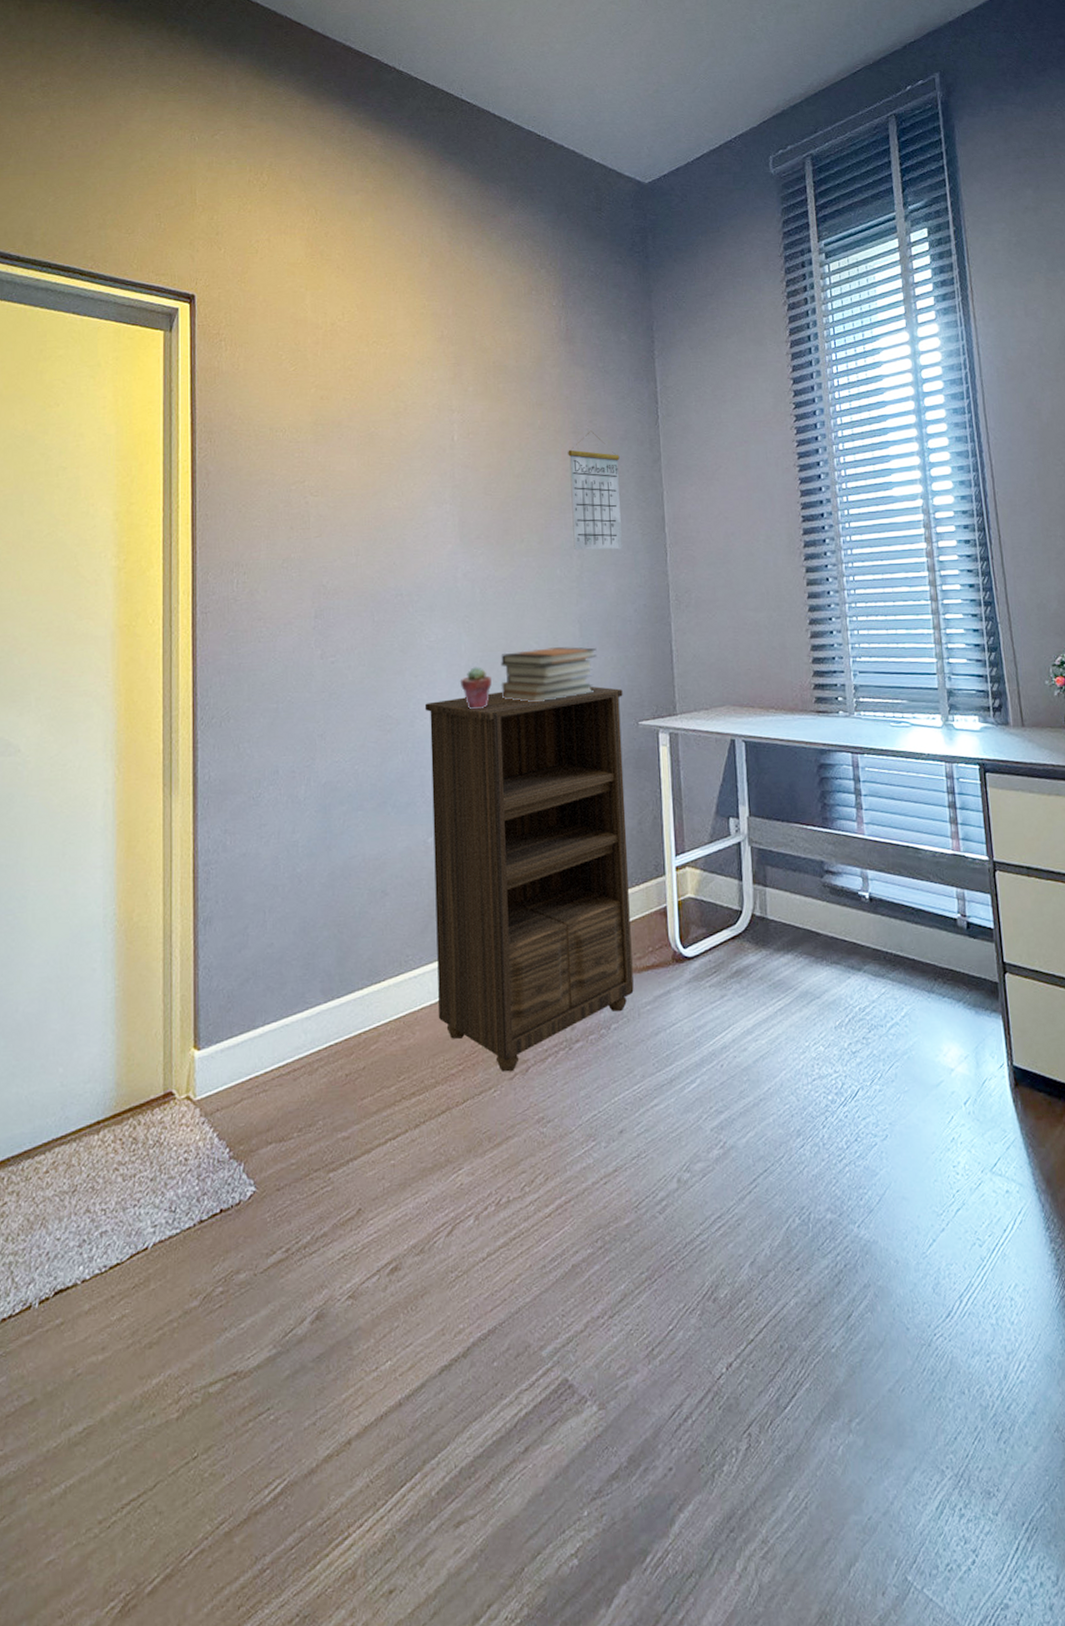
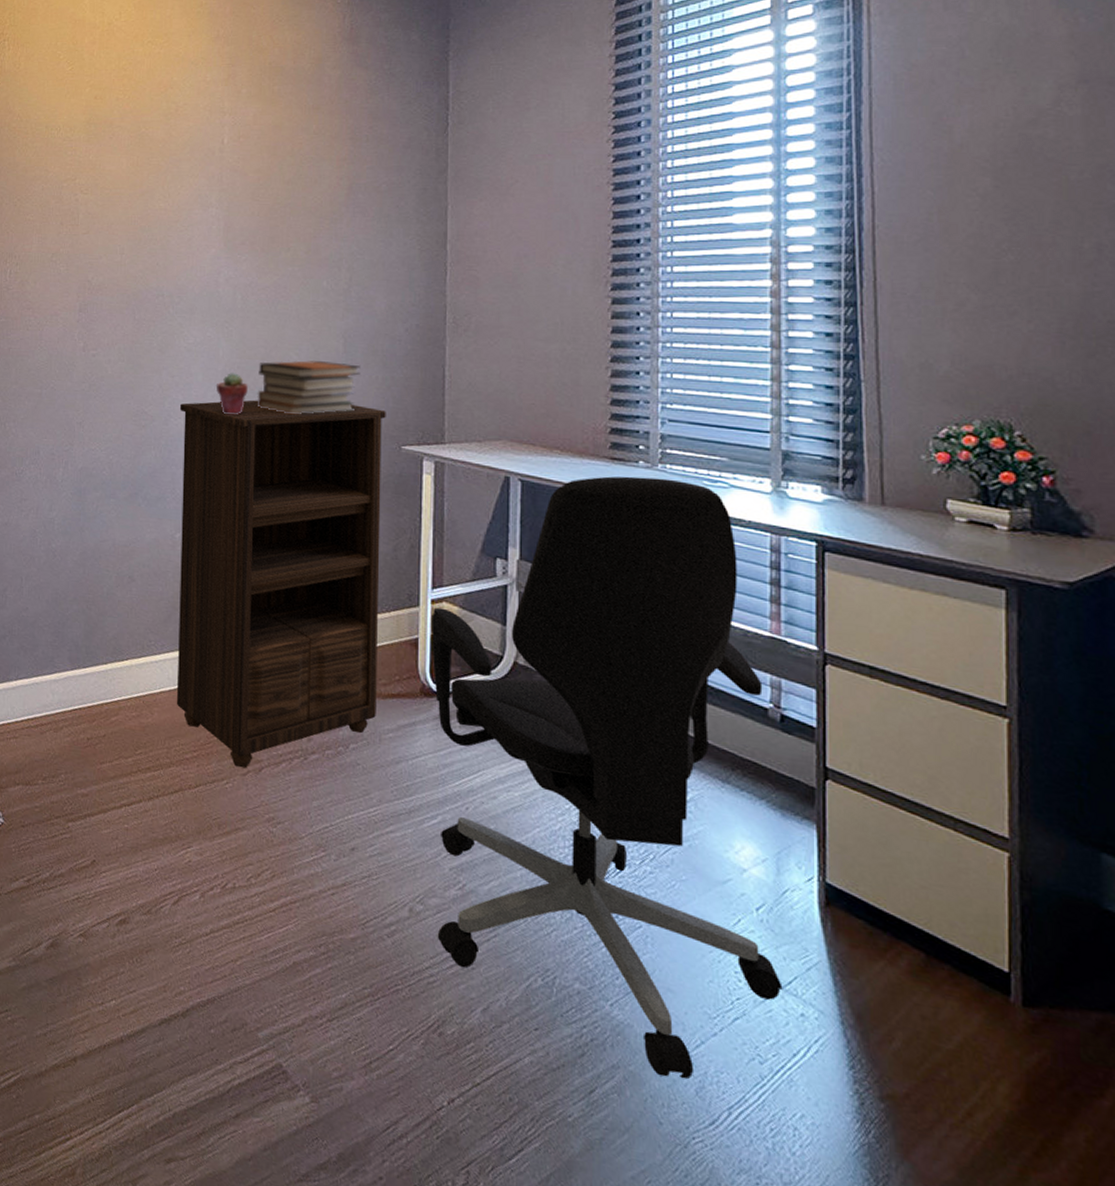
calendar: present [568,430,622,550] -> none [343,137,401,265]
office chair: none [676,724,991,1283] -> present [430,476,783,1079]

